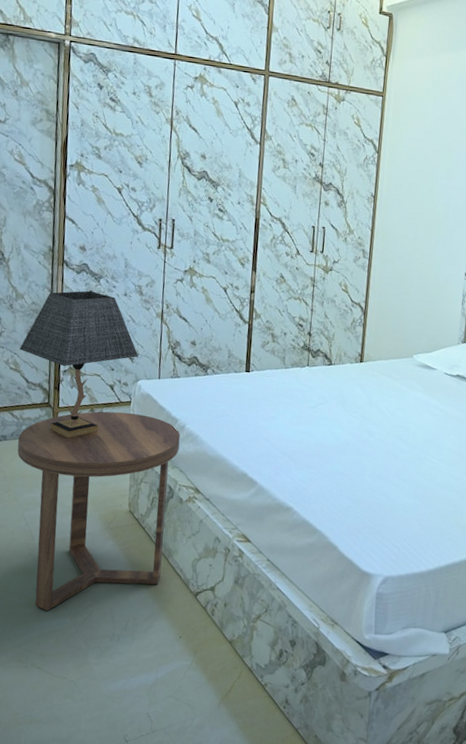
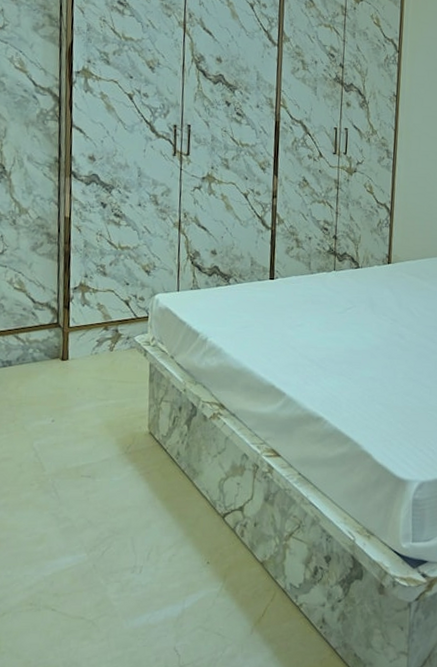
side table: present [17,411,181,611] -> none [24,328,202,546]
table lamp: present [20,290,139,439] -> none [24,202,155,360]

